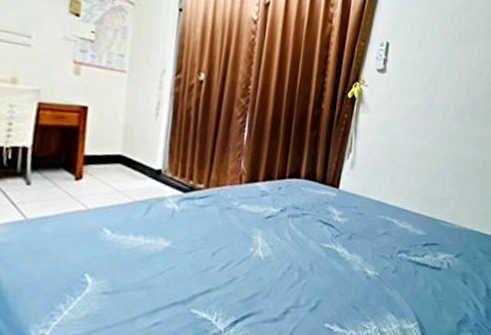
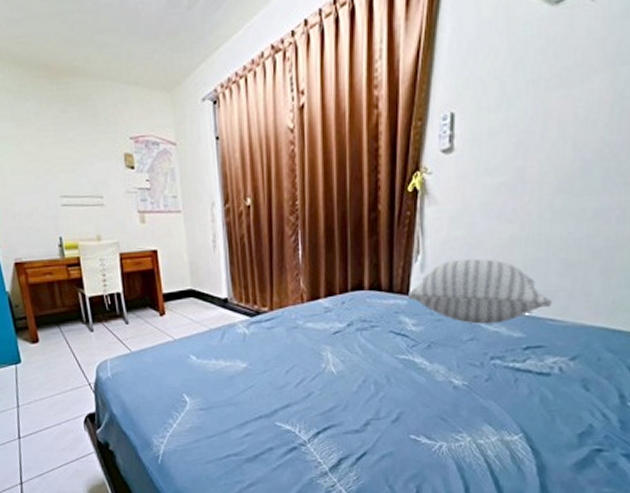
pillow: none [338,162,446,222] -> present [408,259,552,324]

